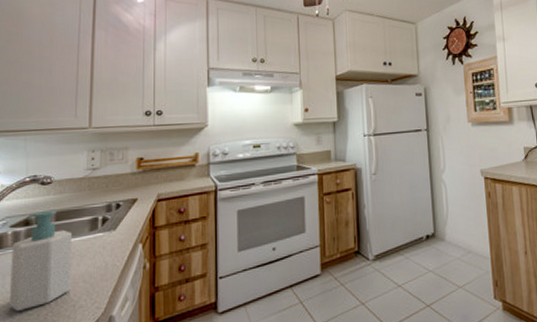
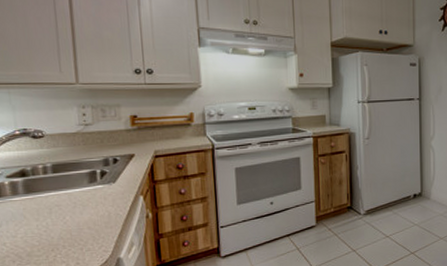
soap bottle: present [10,209,72,311] -> none [10,162,76,253]

